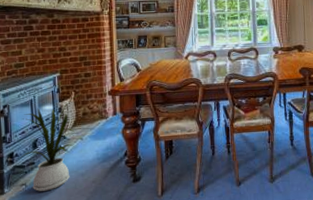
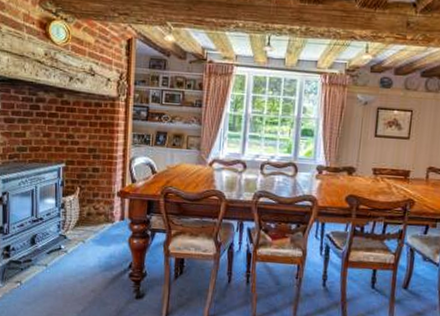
house plant: present [18,94,82,192] -> none [15,190,88,293]

